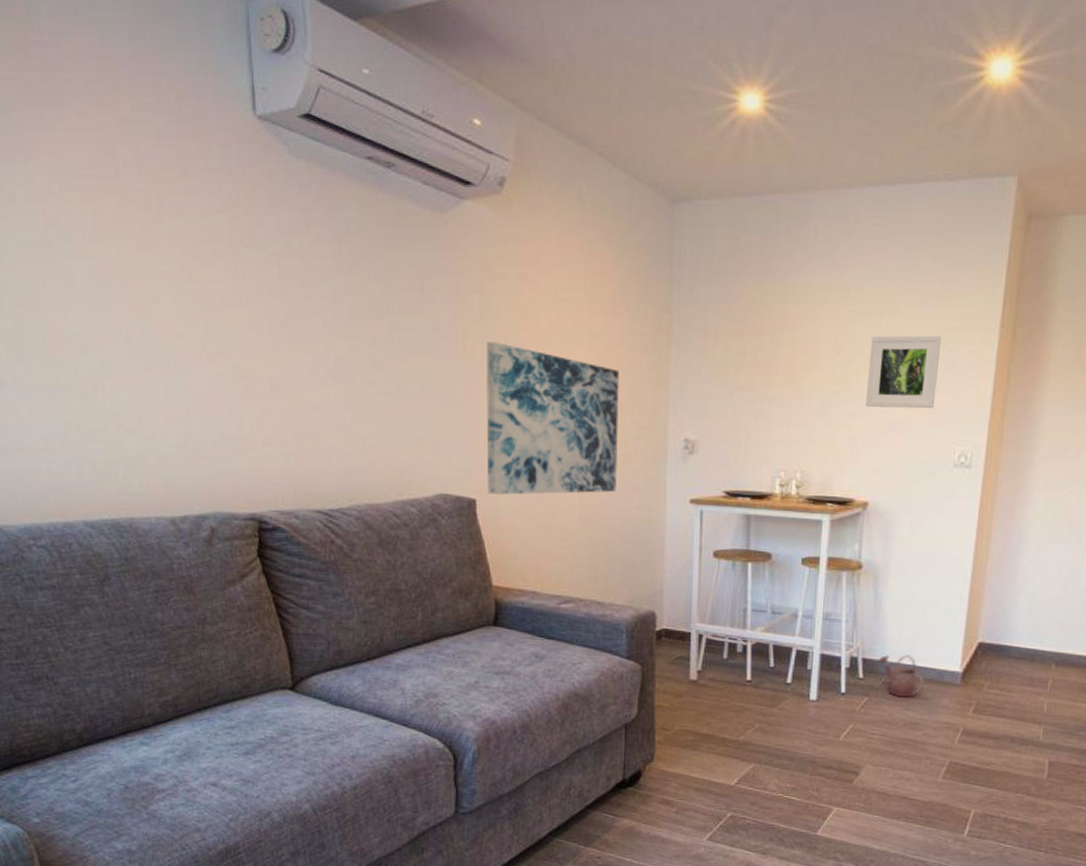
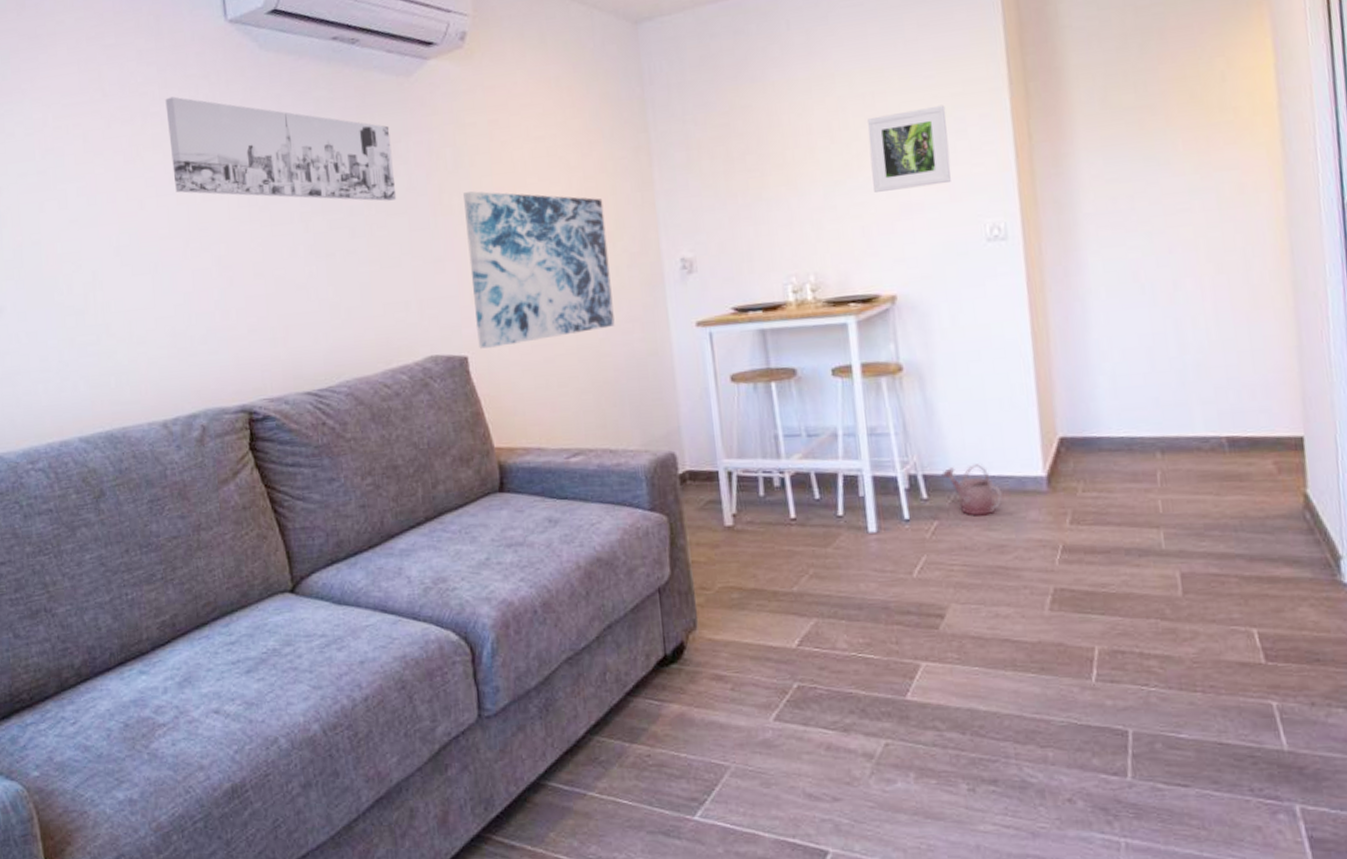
wall art: none [184,188,421,338] -> present [165,96,397,202]

